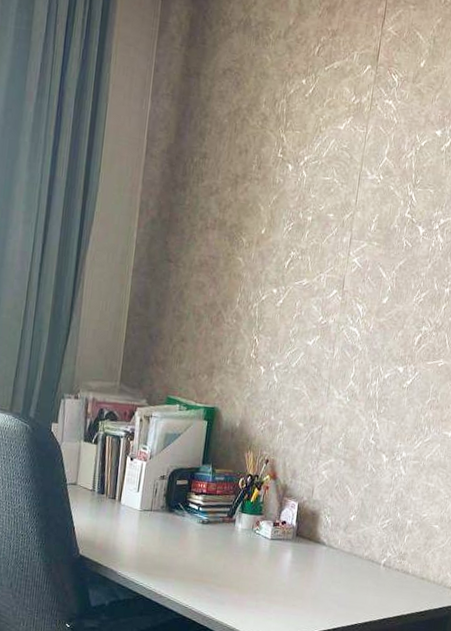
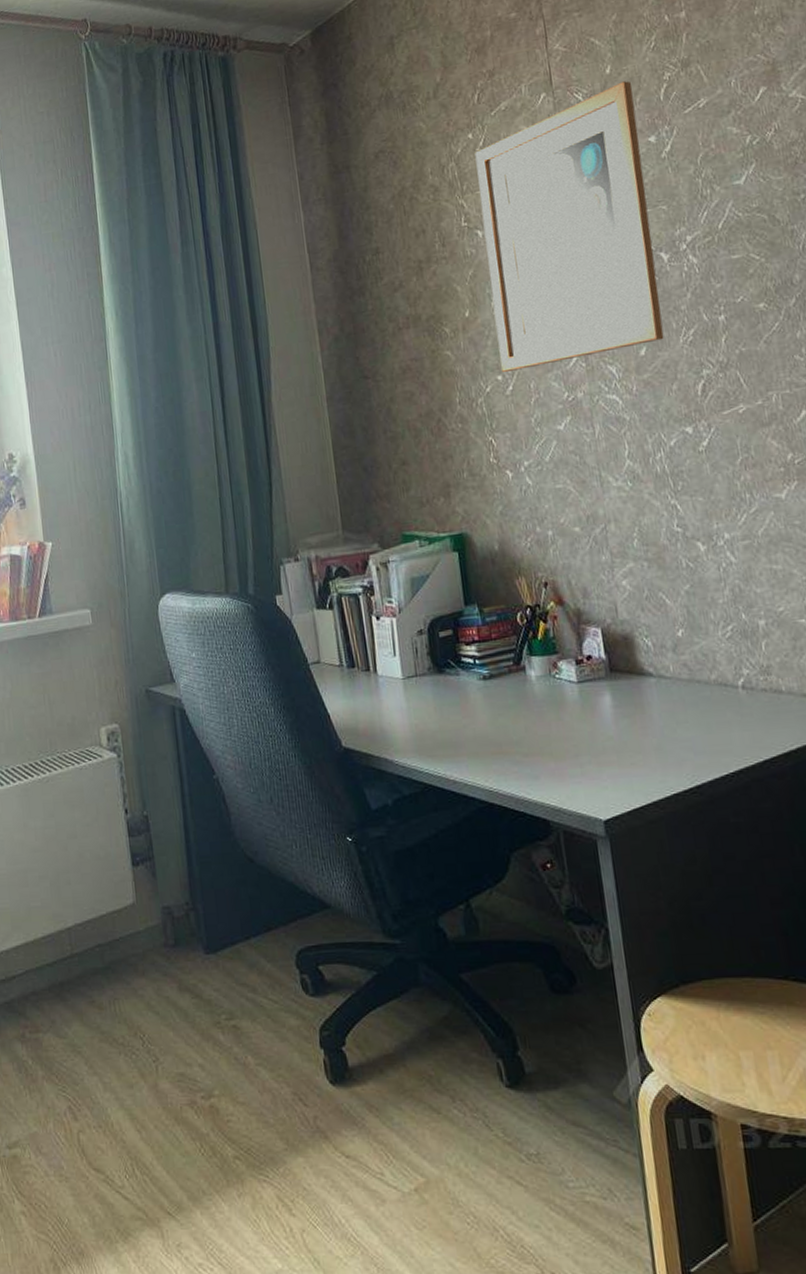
wall art: none [278,77,437,295] -> present [475,81,664,373]

